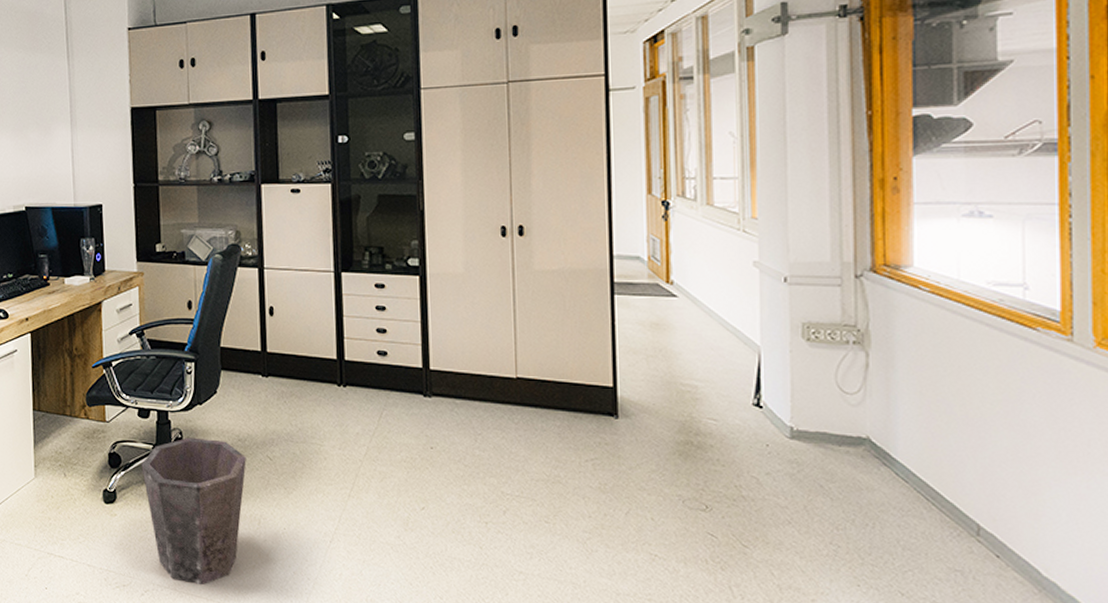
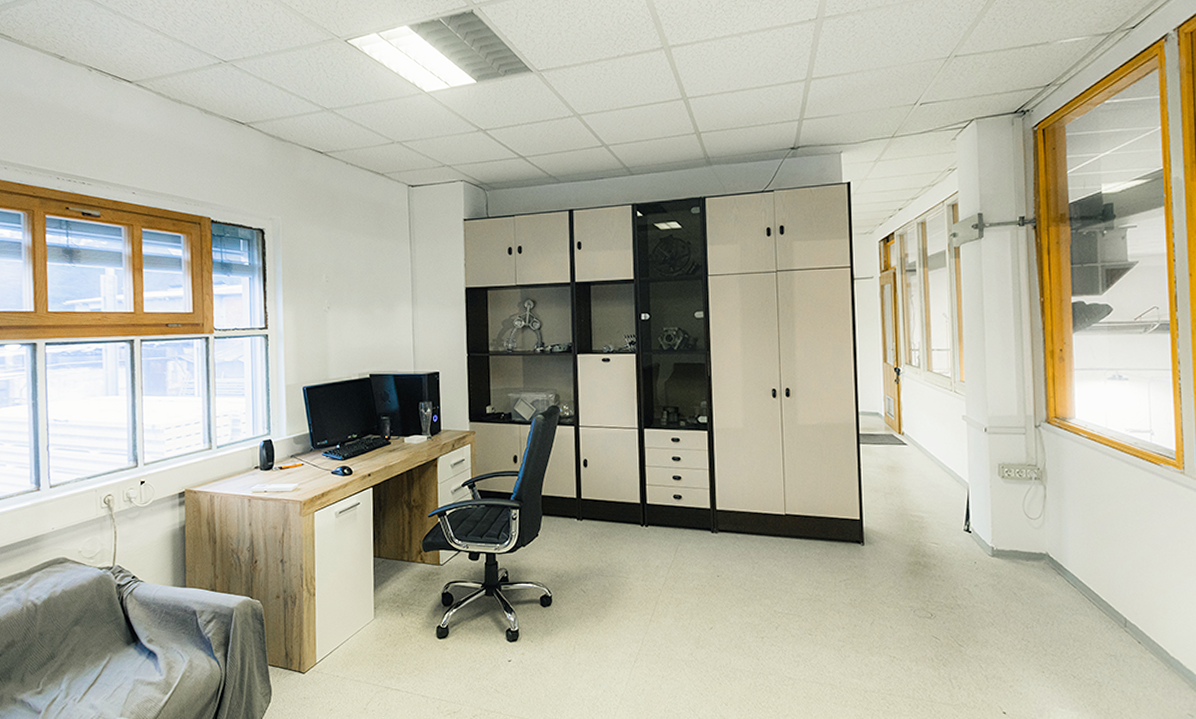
waste bin: present [141,437,246,584] -> none [471,576,564,707]

